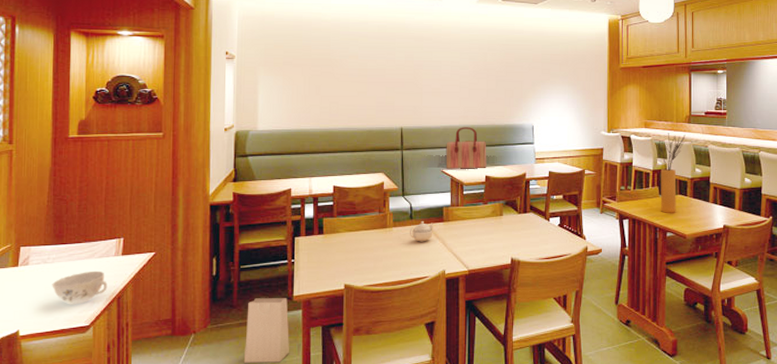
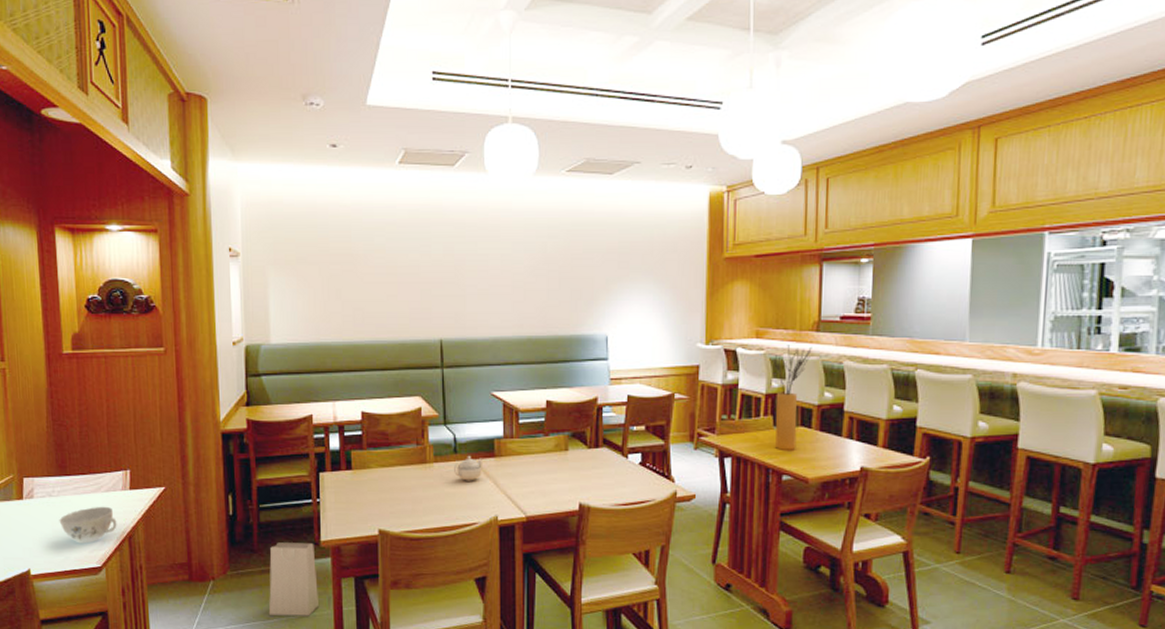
handbag: present [446,127,487,169] -> none [496,338,548,392]

